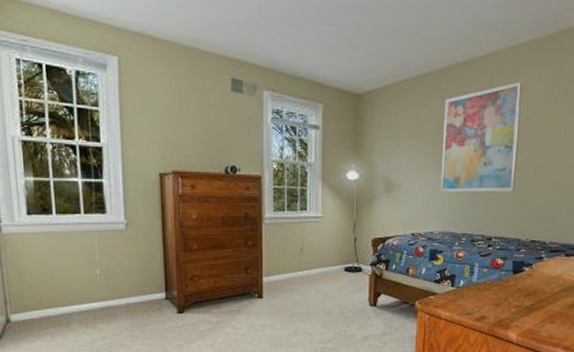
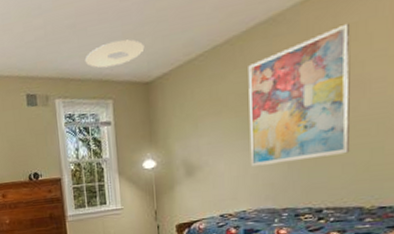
ceiling light: none [299,45,358,71] -> present [85,39,145,68]

